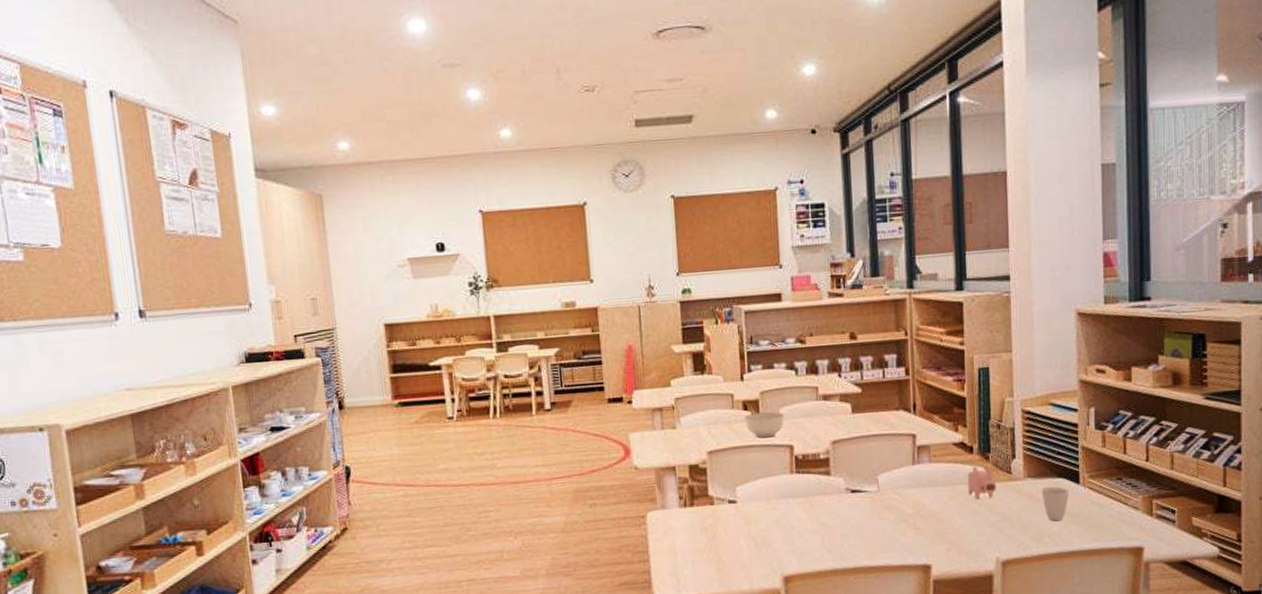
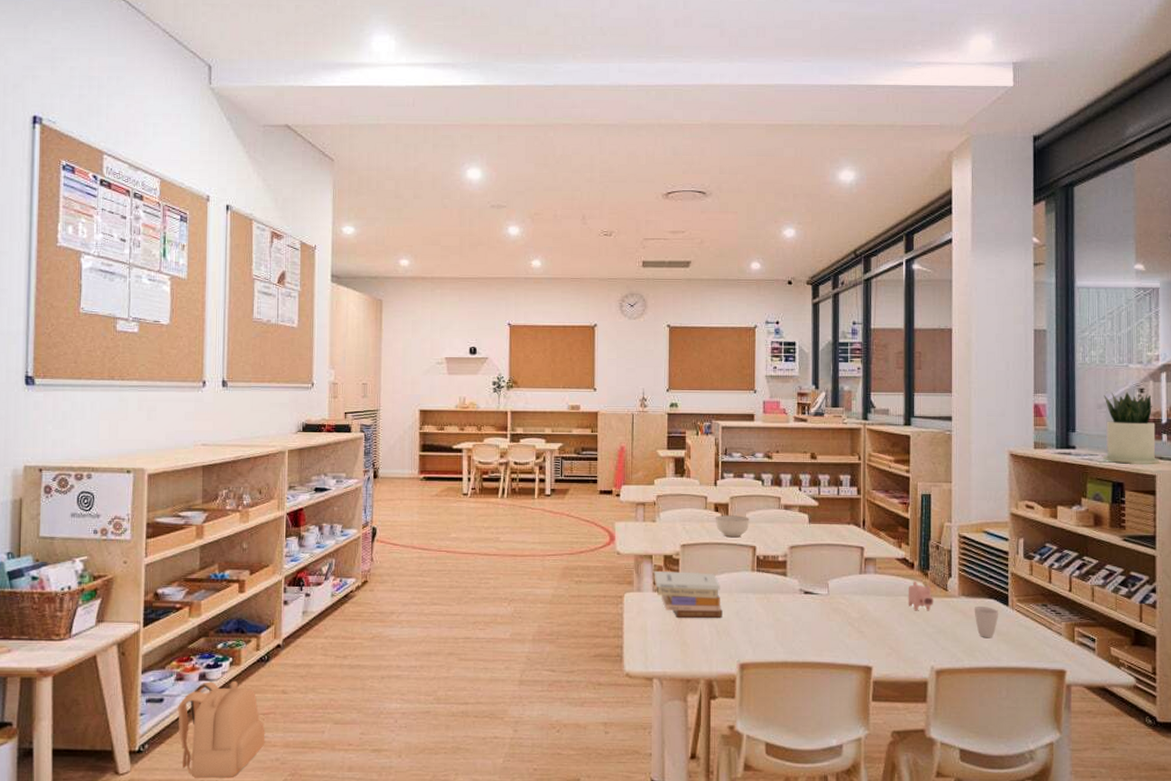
books: none [679,480,761,533] -> present [654,570,723,619]
planter: none [1181,228,1246,312] -> present [1102,392,1160,464]

